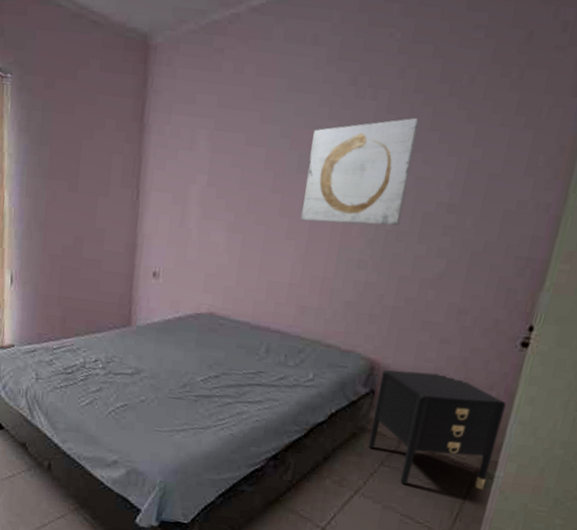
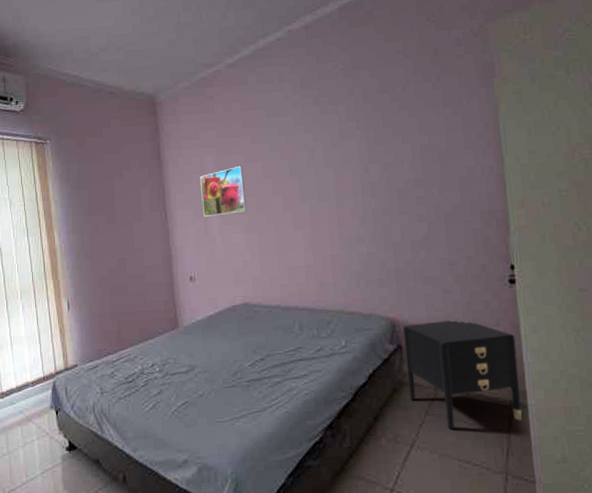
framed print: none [182,148,242,207] -> present [200,165,248,217]
wall art: present [301,117,420,226] -> none [295,120,382,213]

